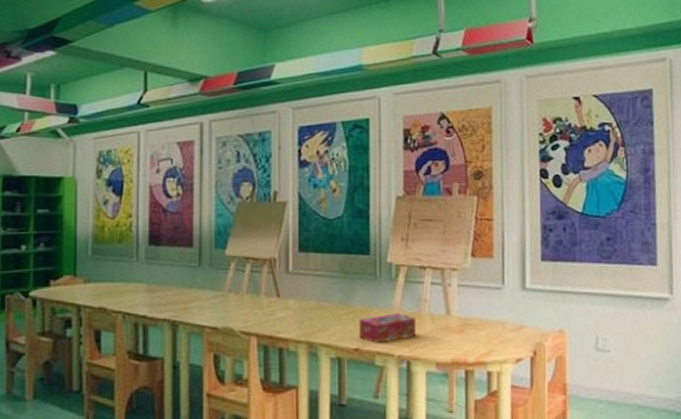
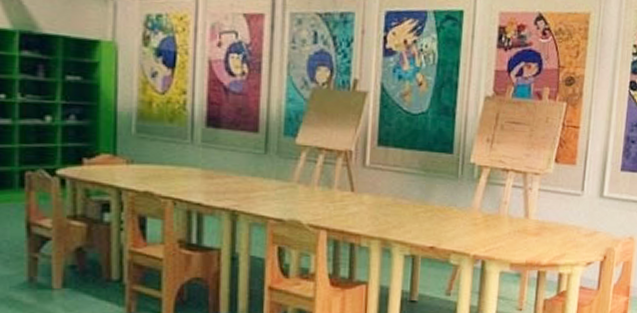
tissue box: present [359,312,416,344] -> none [436,212,494,243]

